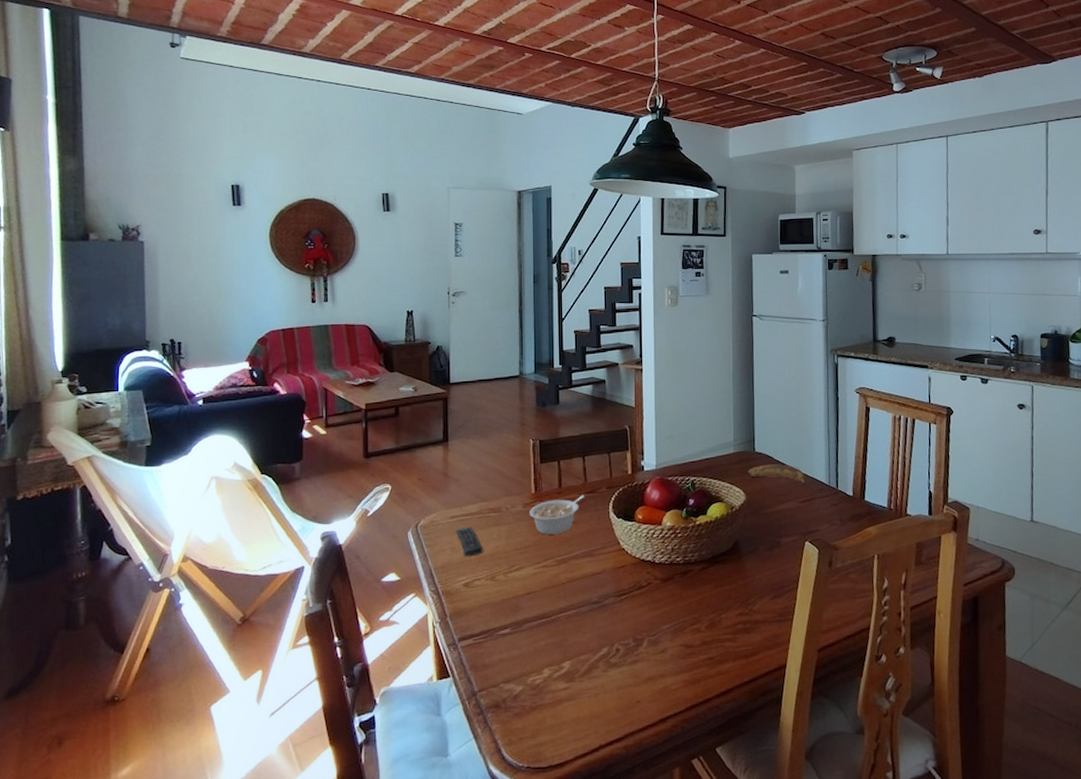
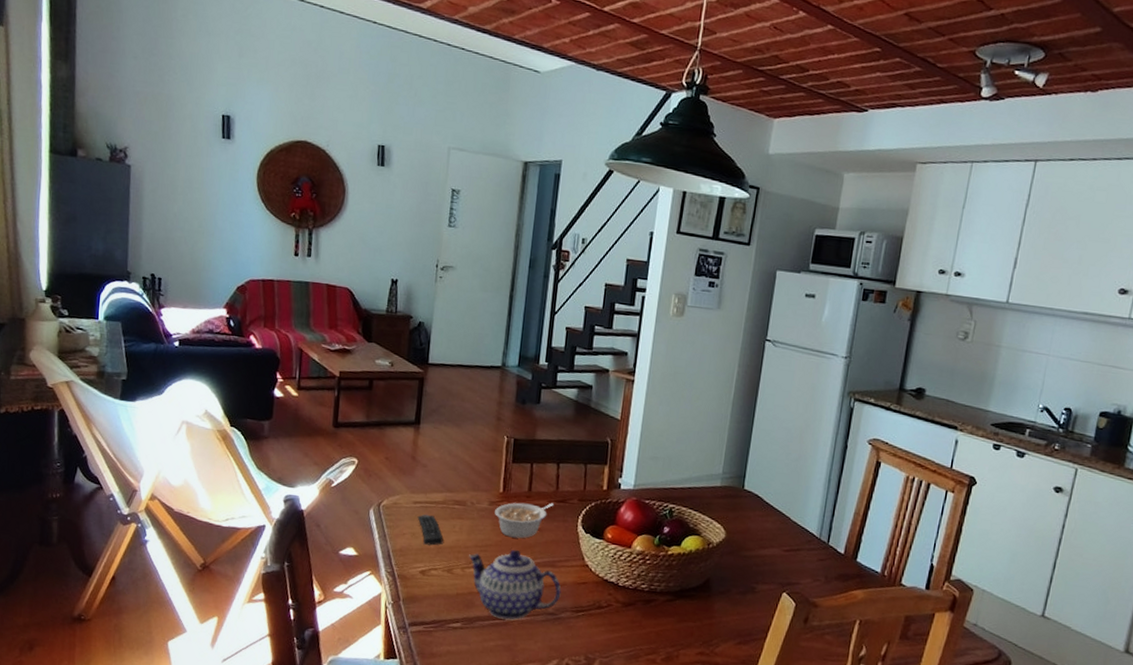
teapot: none [510,546,602,617] -> present [469,549,562,620]
banana: present [747,464,805,484] -> none [732,505,794,533]

